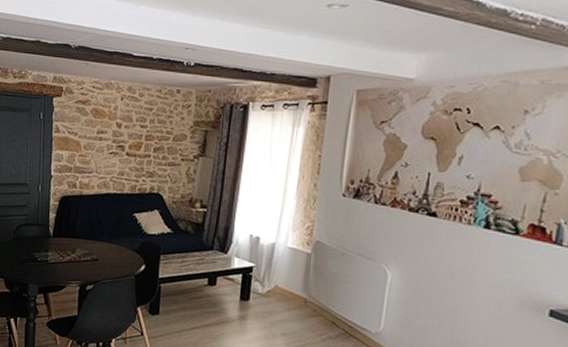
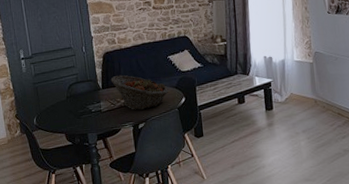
fruit basket: none [64,224,127,271] -> present [110,75,168,111]

